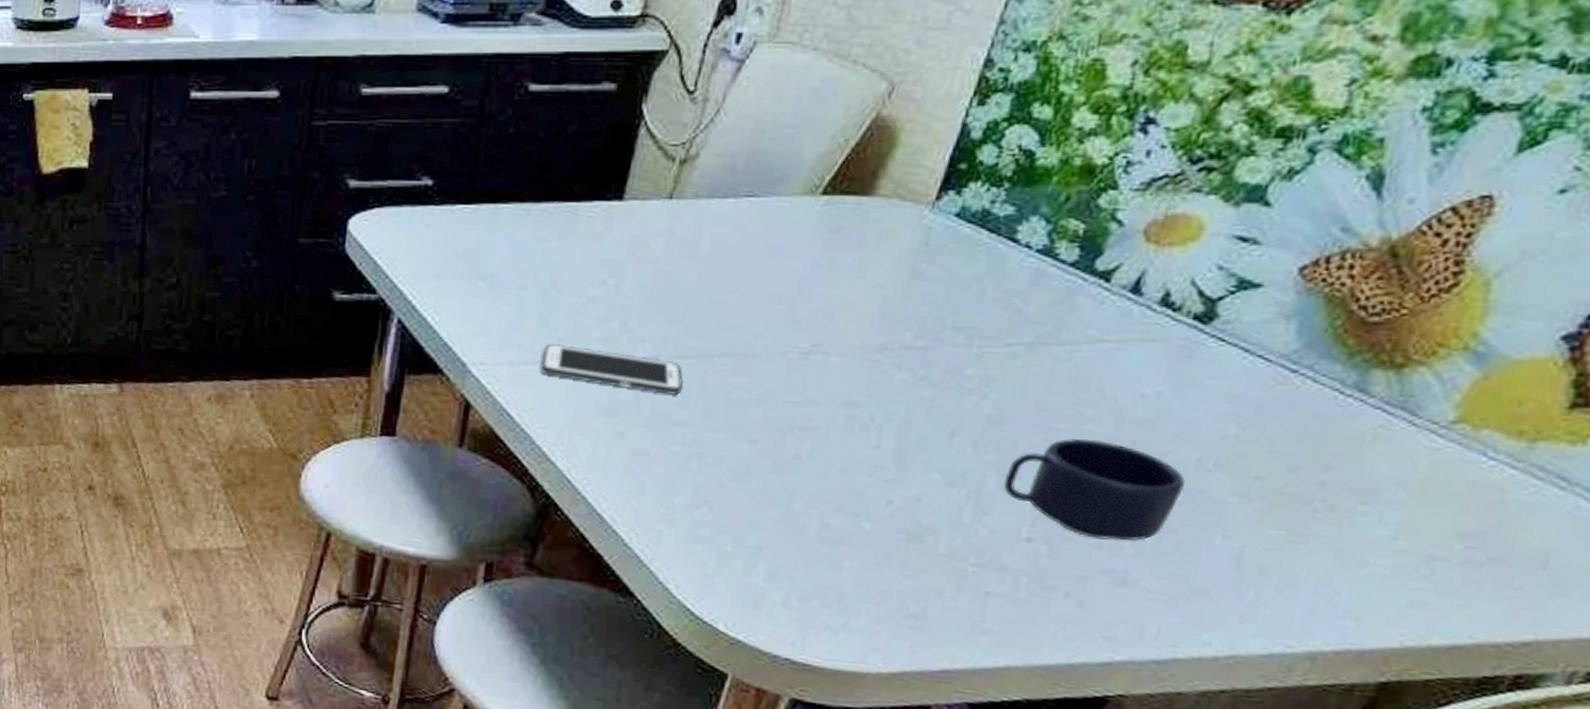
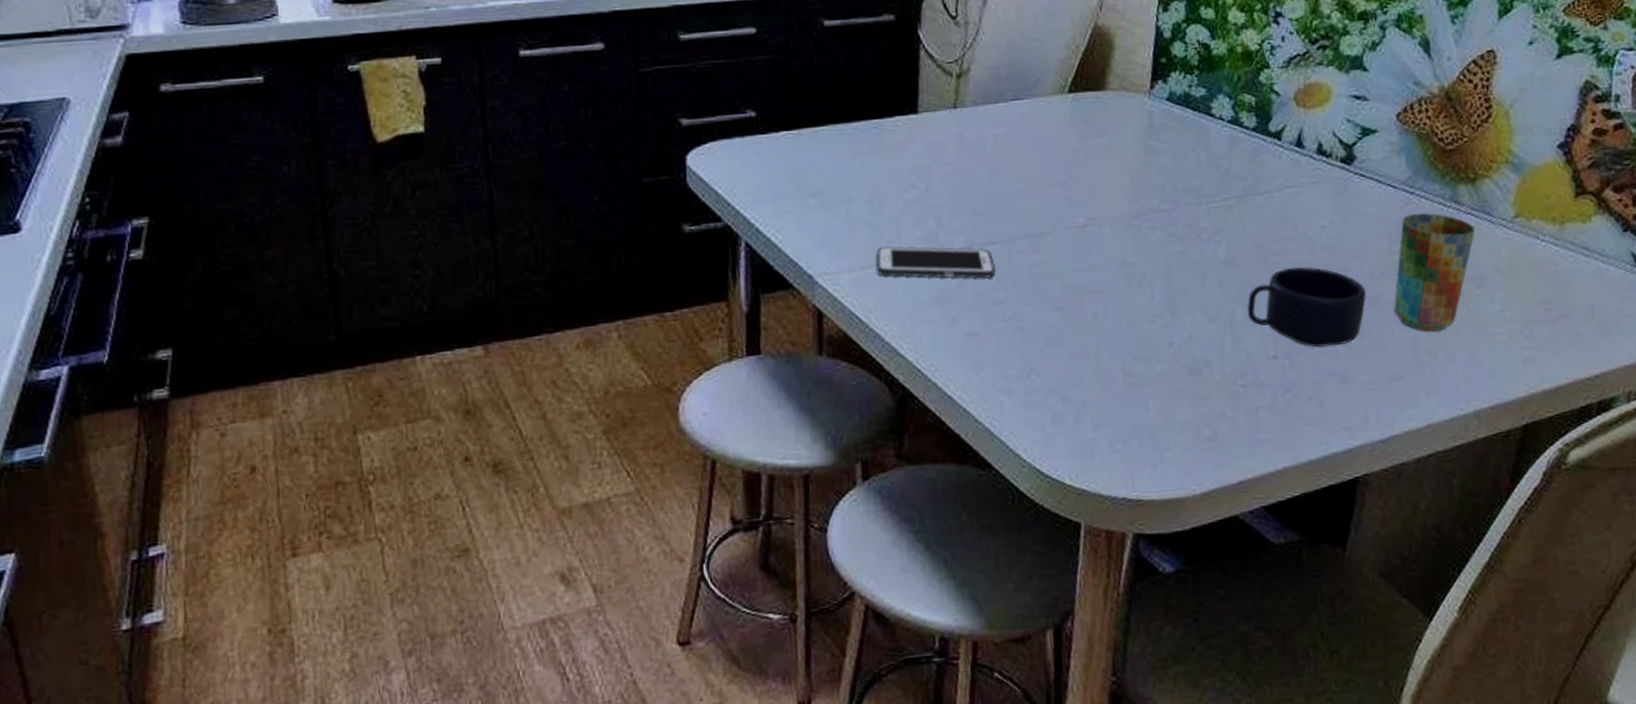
cup: none [1220,397,1383,549] -> present [1394,212,1476,333]

